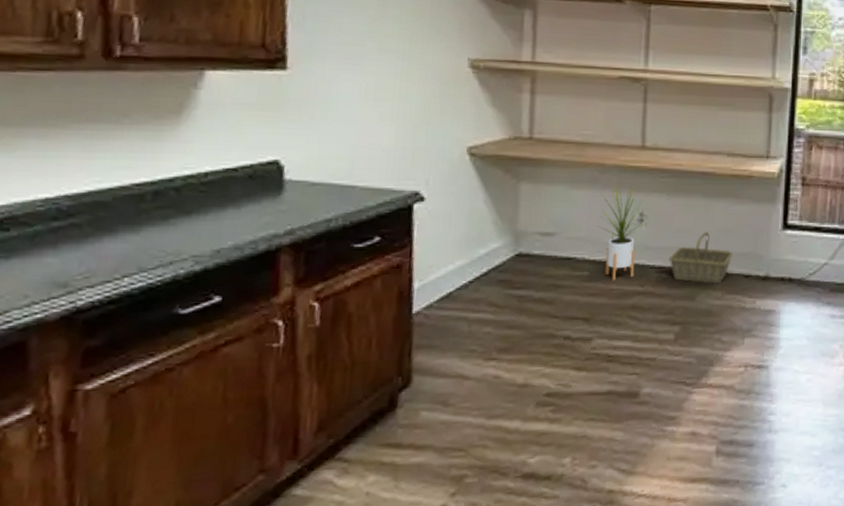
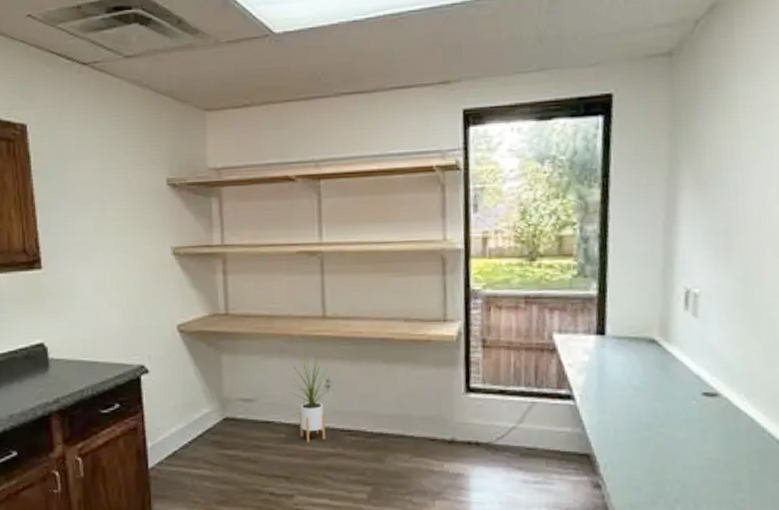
basket: present [669,231,733,284] -> none [356,395,417,447]

